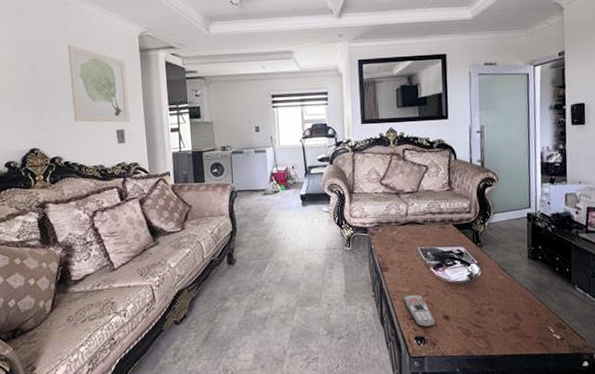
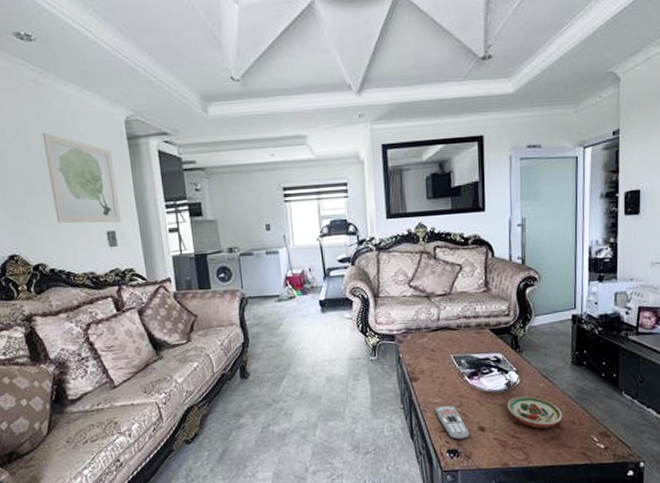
decorative bowl: none [470,287,521,319] -> present [507,396,563,429]

